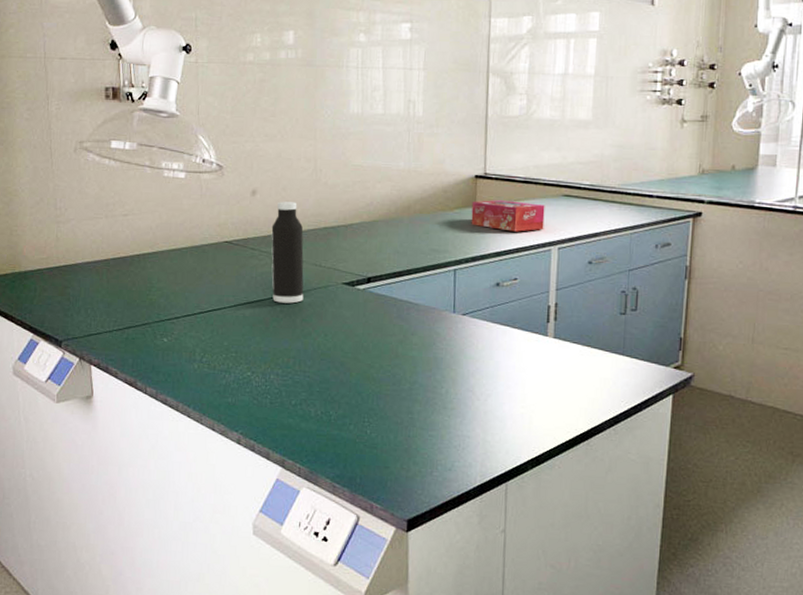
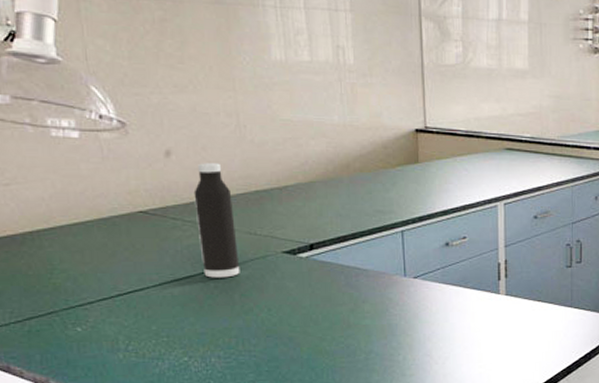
tissue box: present [471,200,545,232] -> none [414,155,489,189]

